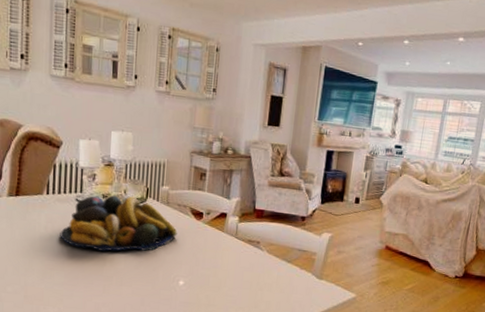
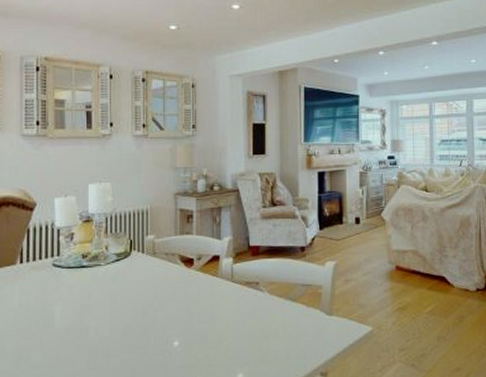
fruit bowl: present [60,195,177,252] -> none [36,252,167,320]

